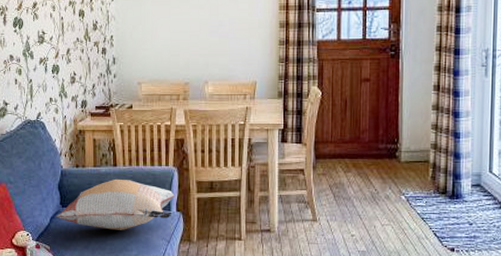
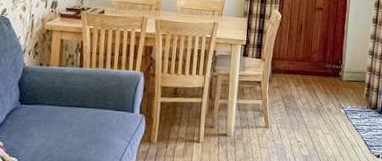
decorative pillow: present [56,178,175,230] -> none [13,79,139,130]

